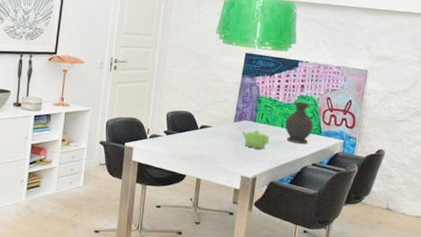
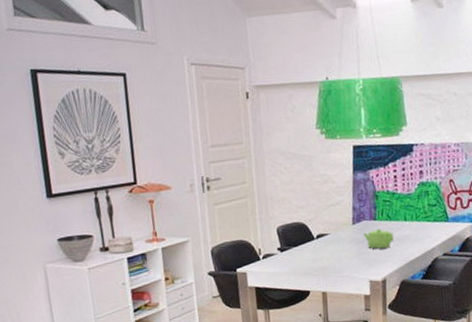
vase: present [285,101,313,145] -> none [407,189,439,236]

